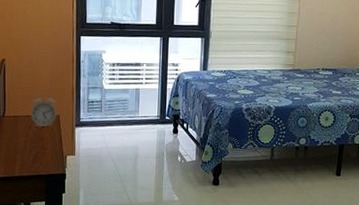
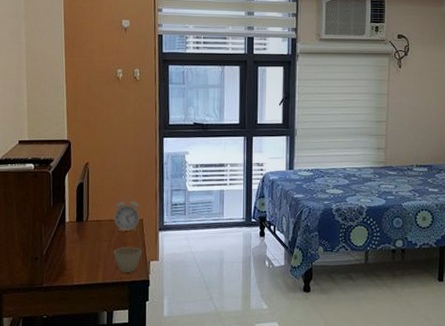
cup: none [30,141,59,166] -> present [113,246,142,272]

